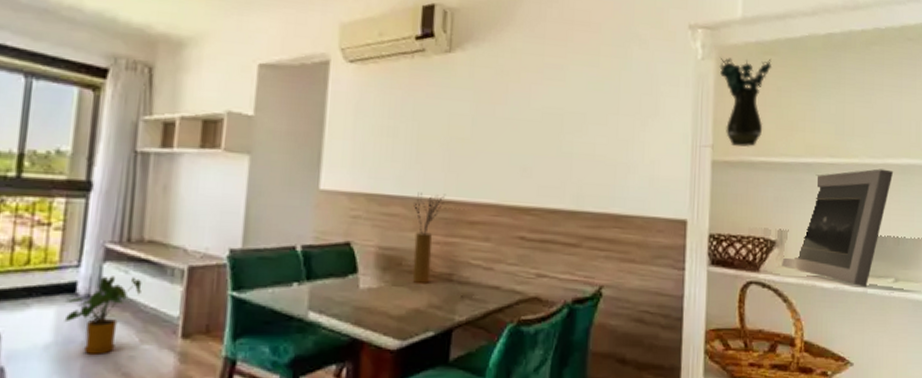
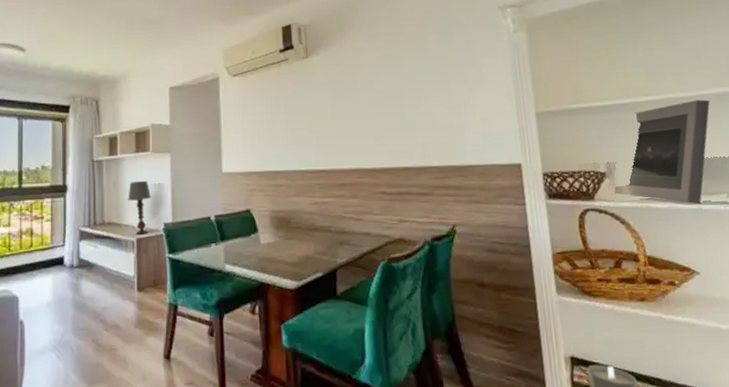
house plant: present [64,276,142,354] -> none [58,249,107,307]
table lamp: none [181,187,217,263] -> present [128,180,152,236]
vase: present [412,192,446,285] -> none [294,165,318,237]
vase: present [719,58,773,147] -> none [530,22,578,99]

